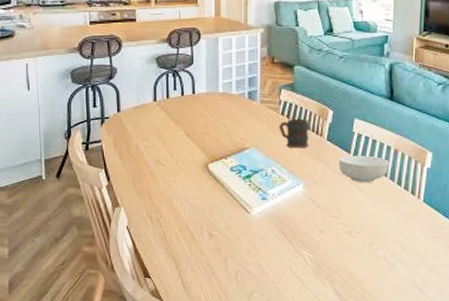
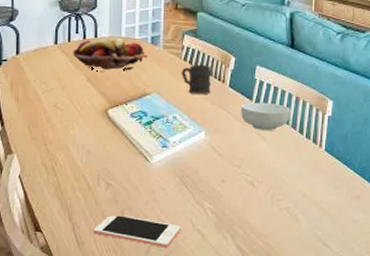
fruit basket: none [172,94,246,125] -> present [73,38,149,70]
cell phone: none [199,263,281,294] -> present [93,215,181,249]

